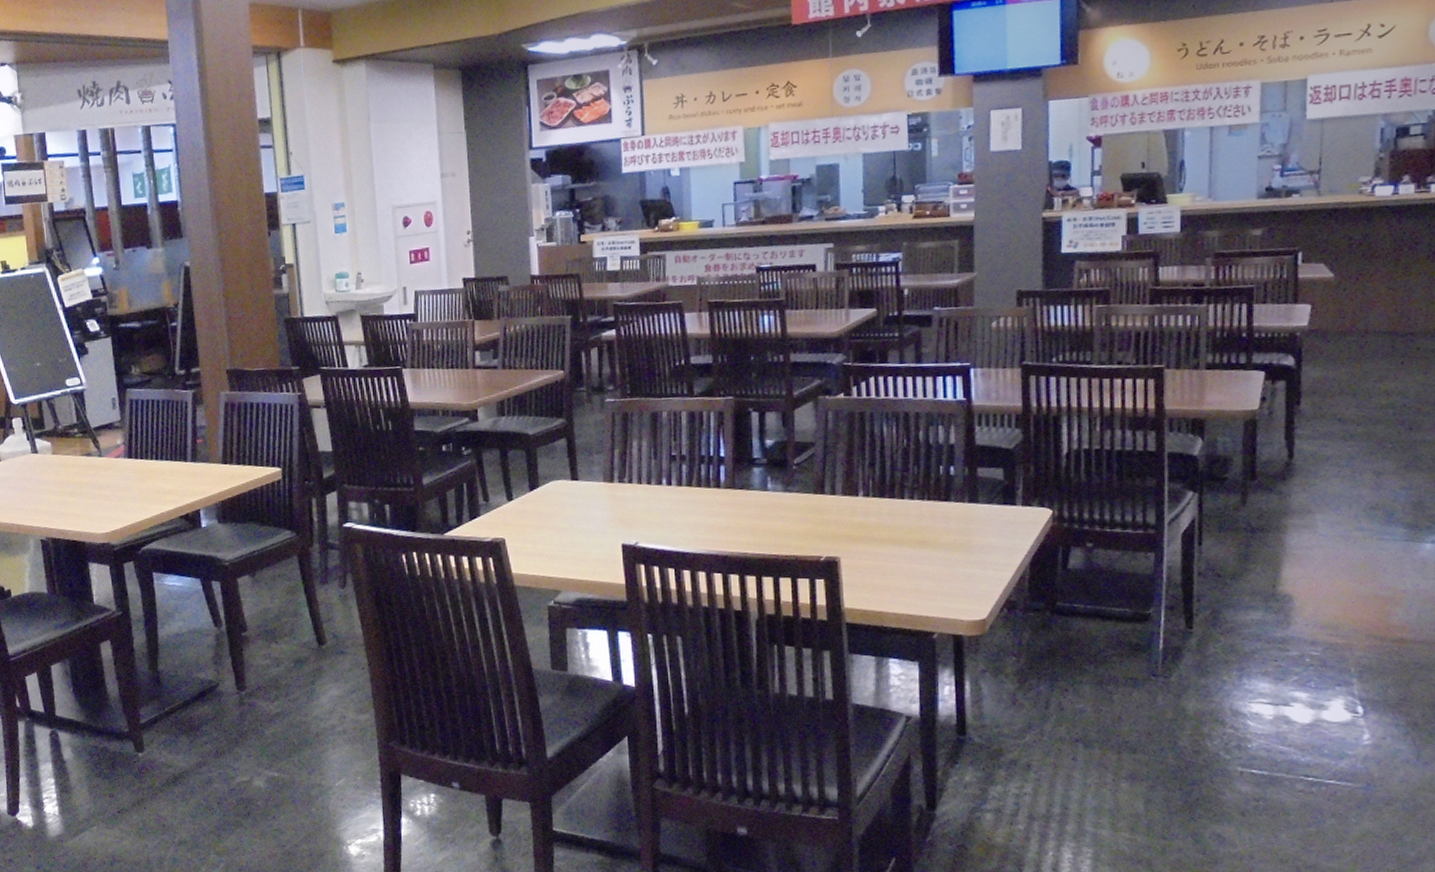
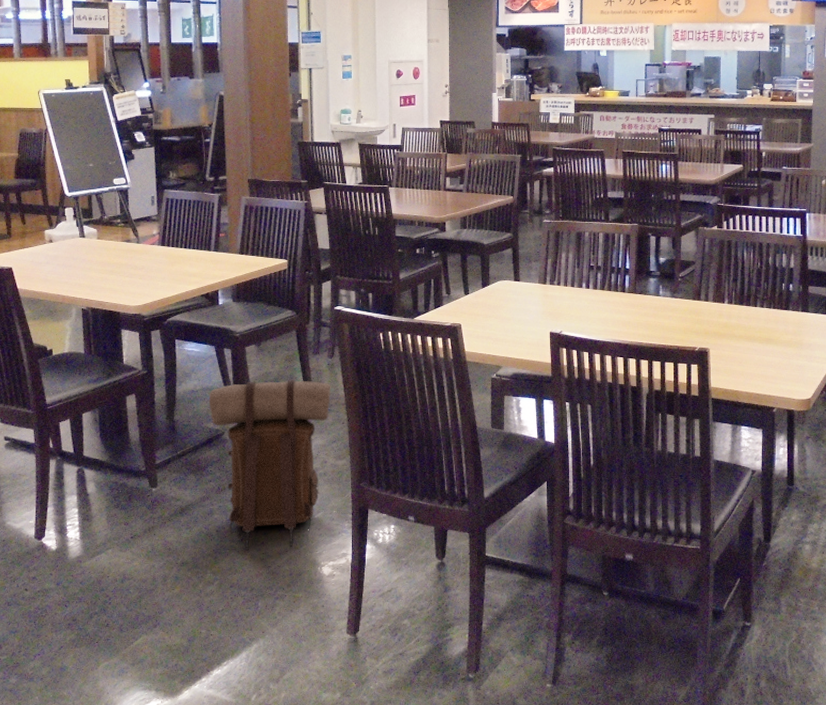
backpack: none [197,616,346,827] -> present [208,379,332,551]

